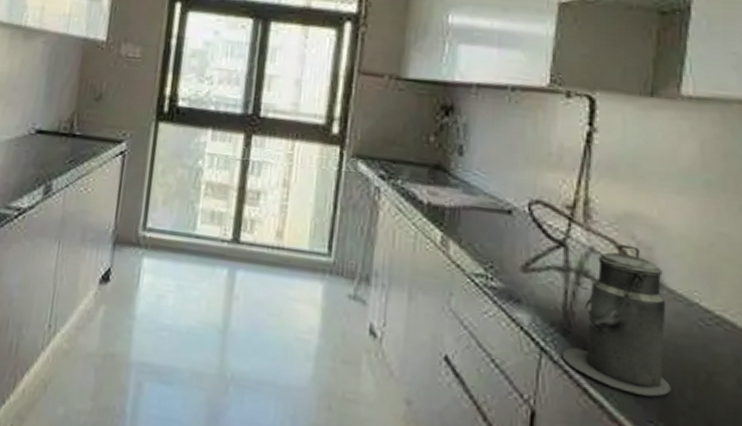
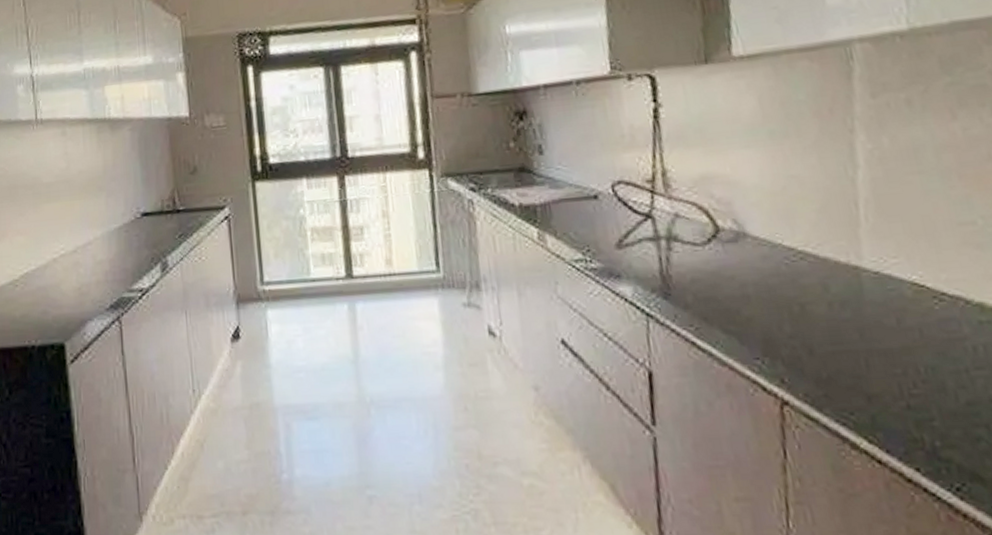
canister: present [562,244,671,397] -> none [666,204,770,337]

